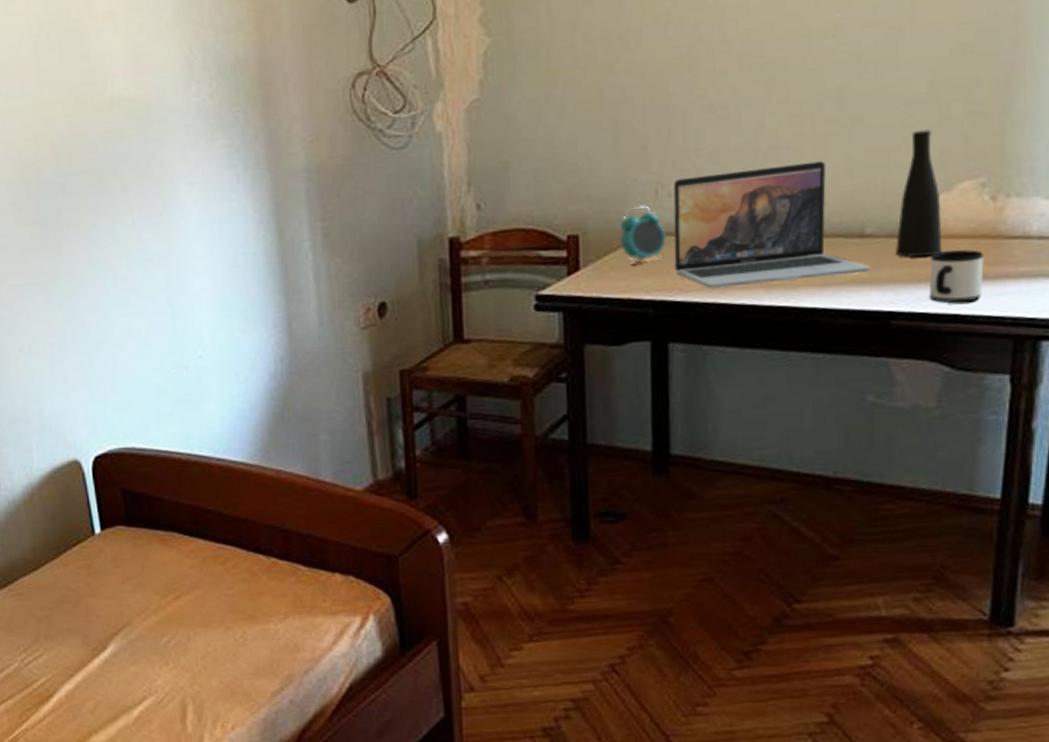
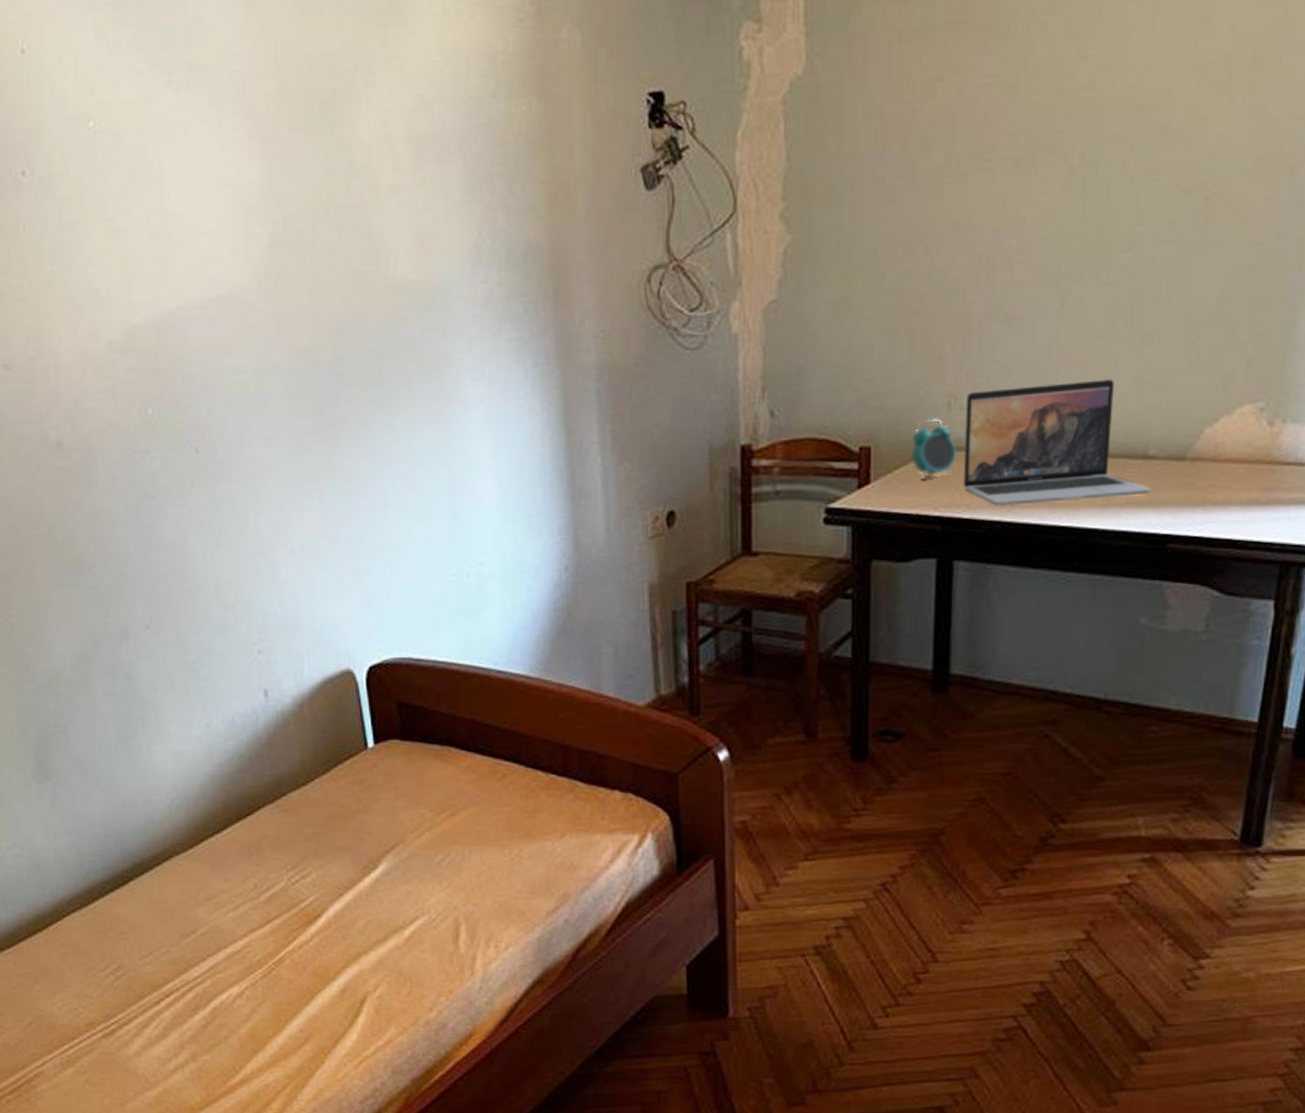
vase: present [896,129,943,257] -> none [1176,351,1222,480]
mug: present [928,249,984,304] -> none [1204,474,1258,528]

